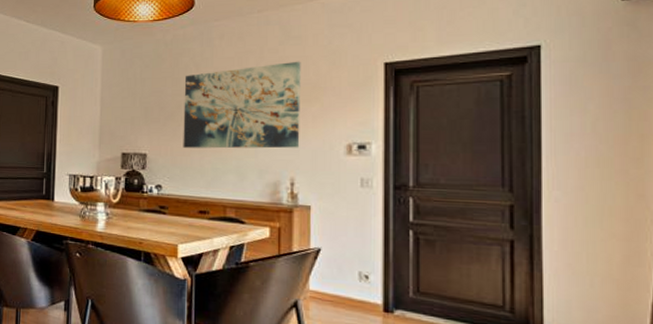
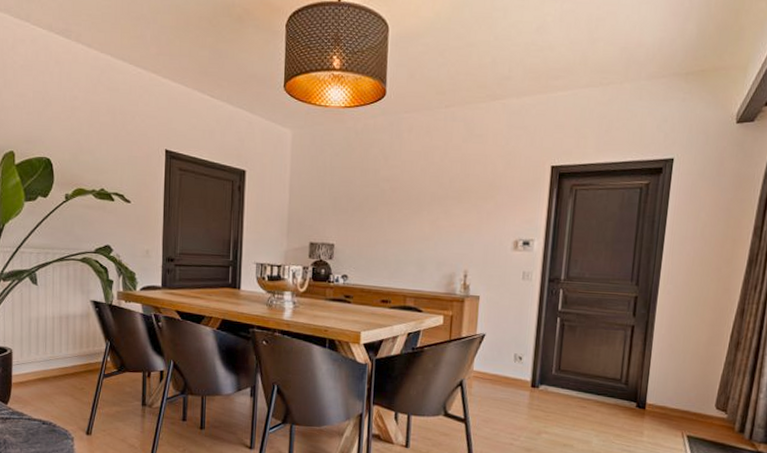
wall art: present [183,61,301,149] -> none [369,159,481,243]

